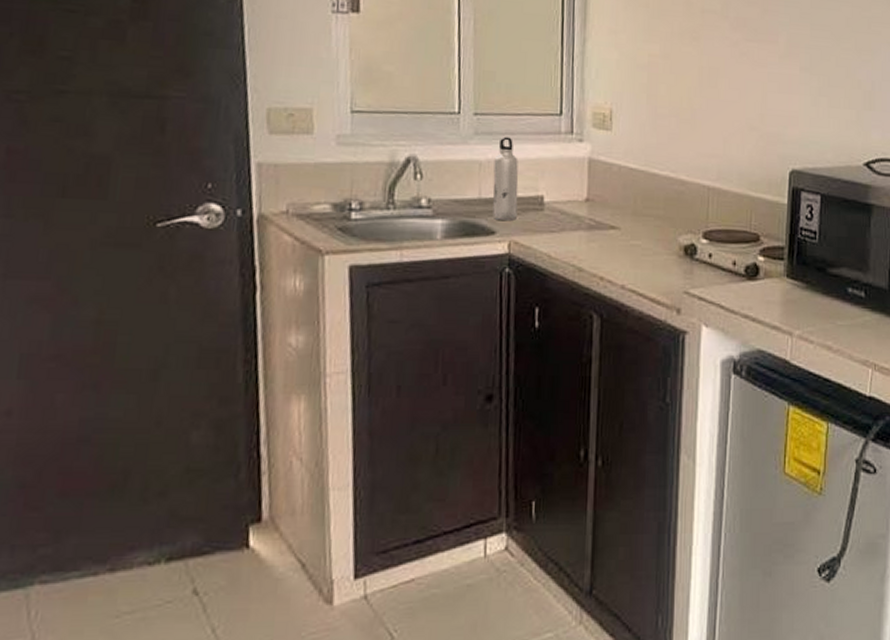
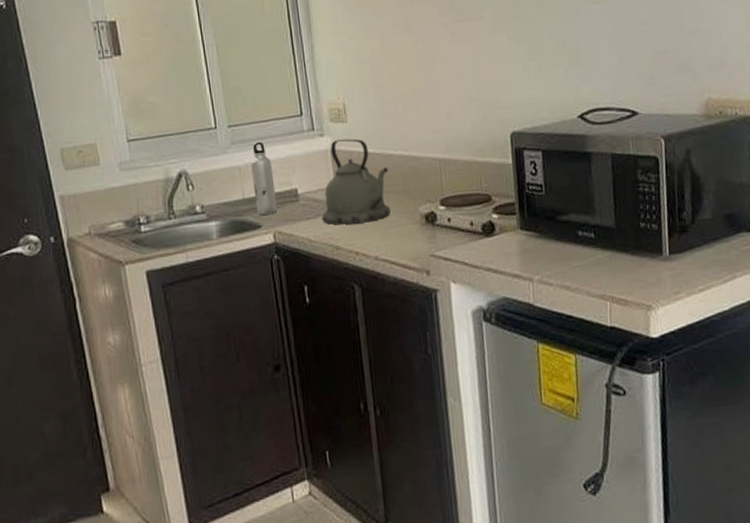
kettle: none [567,148,650,246] -> present [321,138,391,225]

